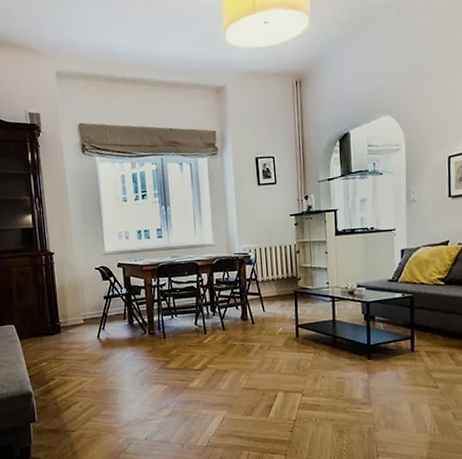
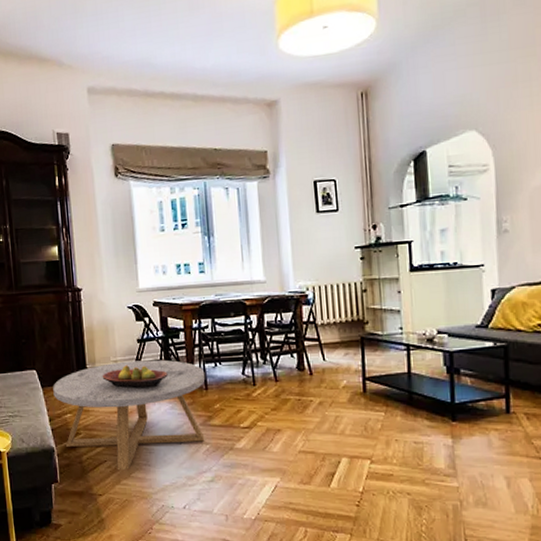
coffee table: none [29,313,164,410] -> present [53,359,206,471]
fruit bowl: none [73,319,131,339] -> present [102,365,168,389]

